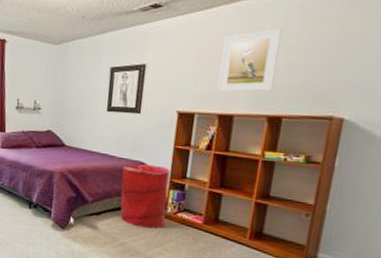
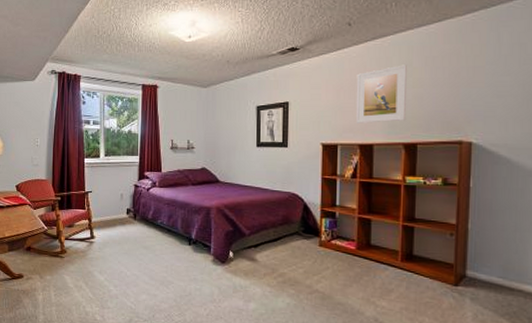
laundry hamper: present [120,164,171,229] -> none [275,195,321,258]

